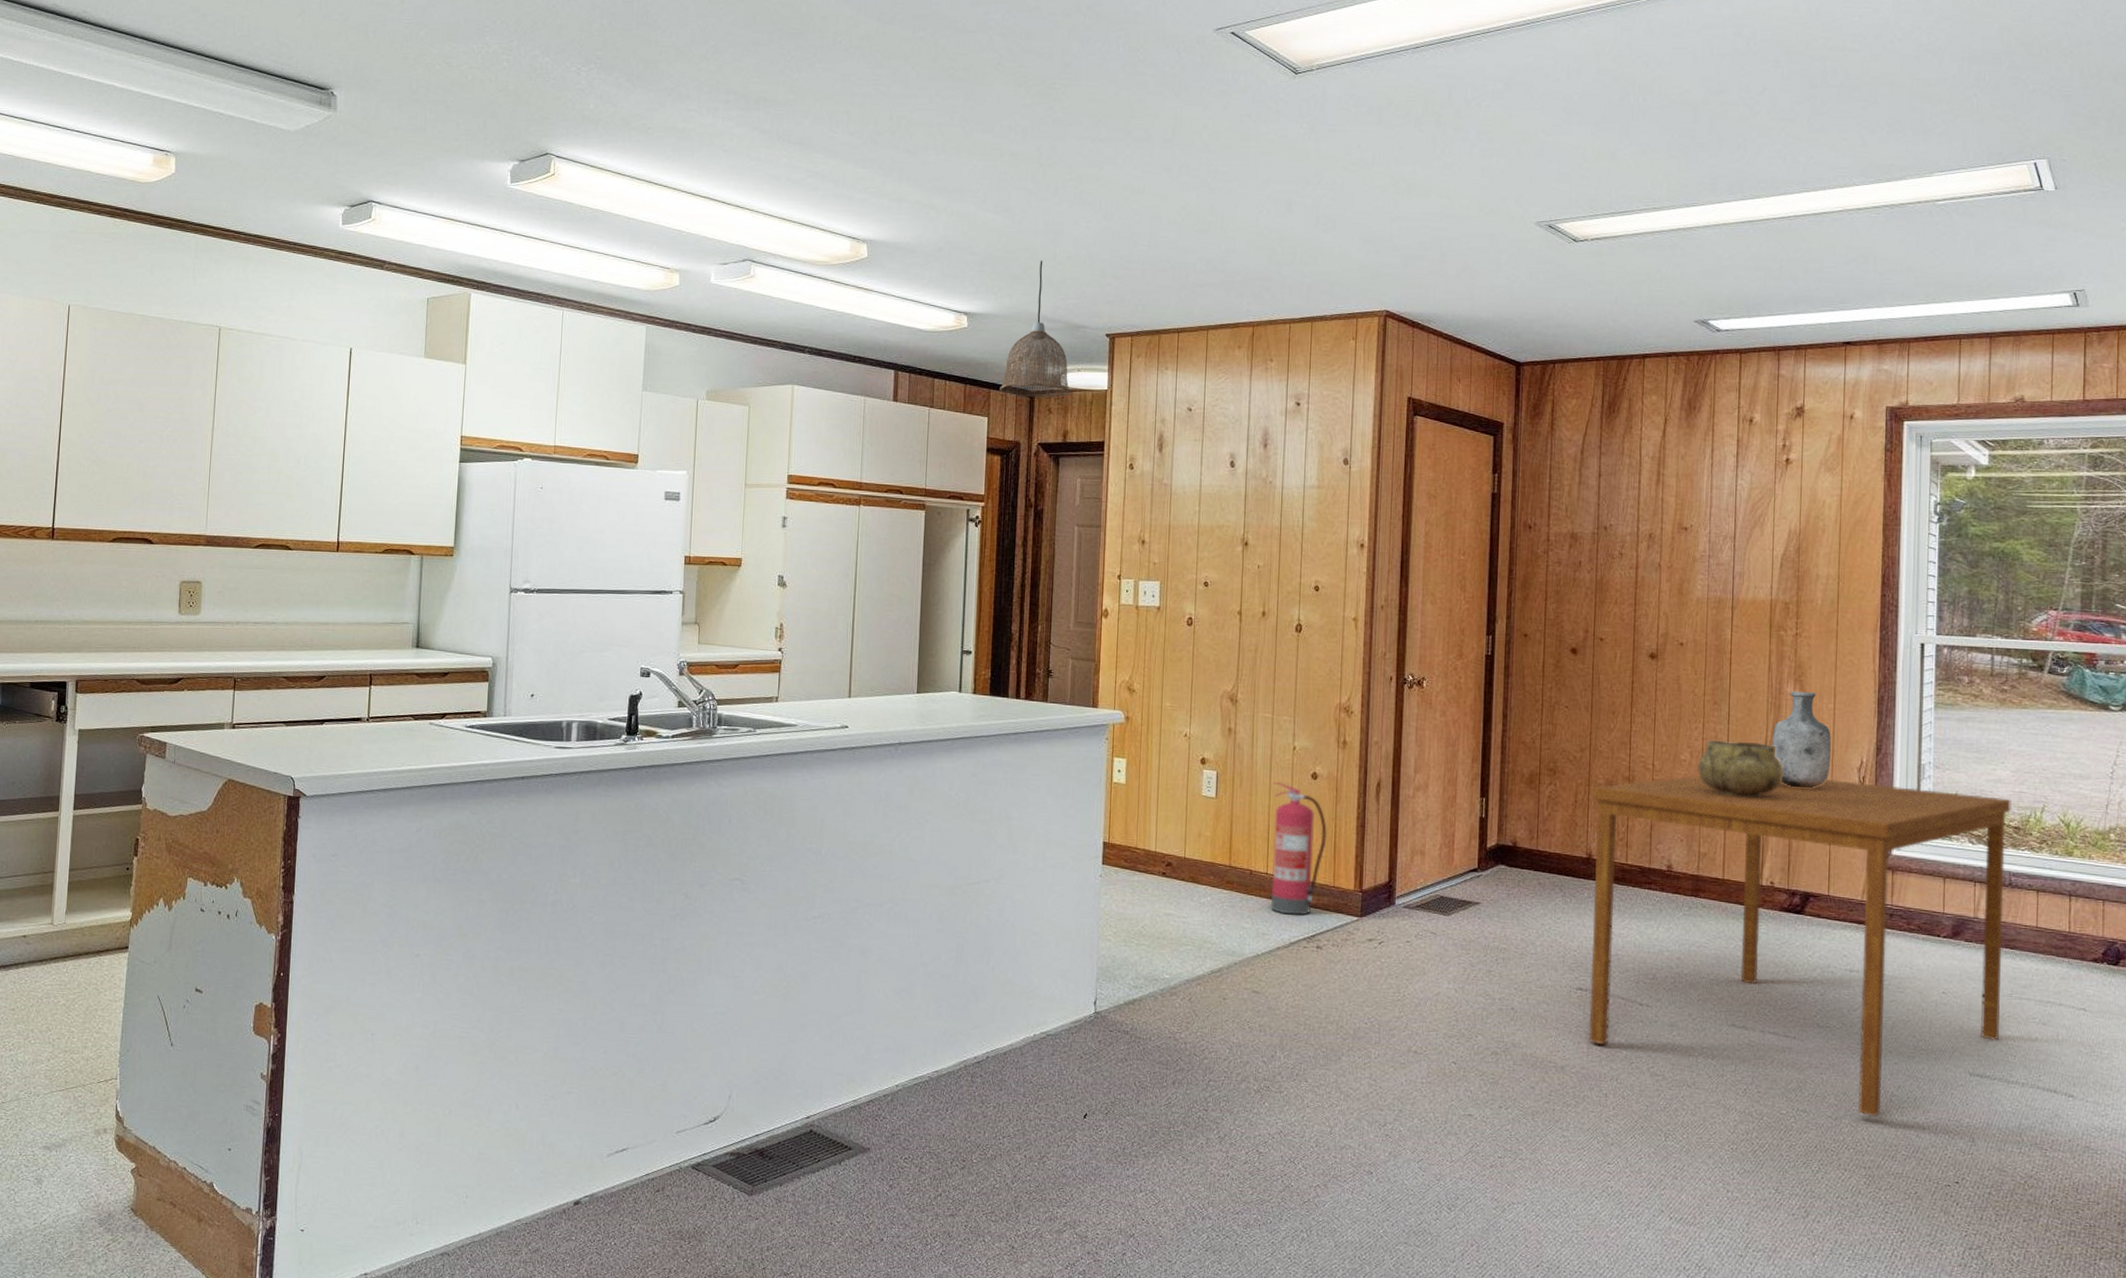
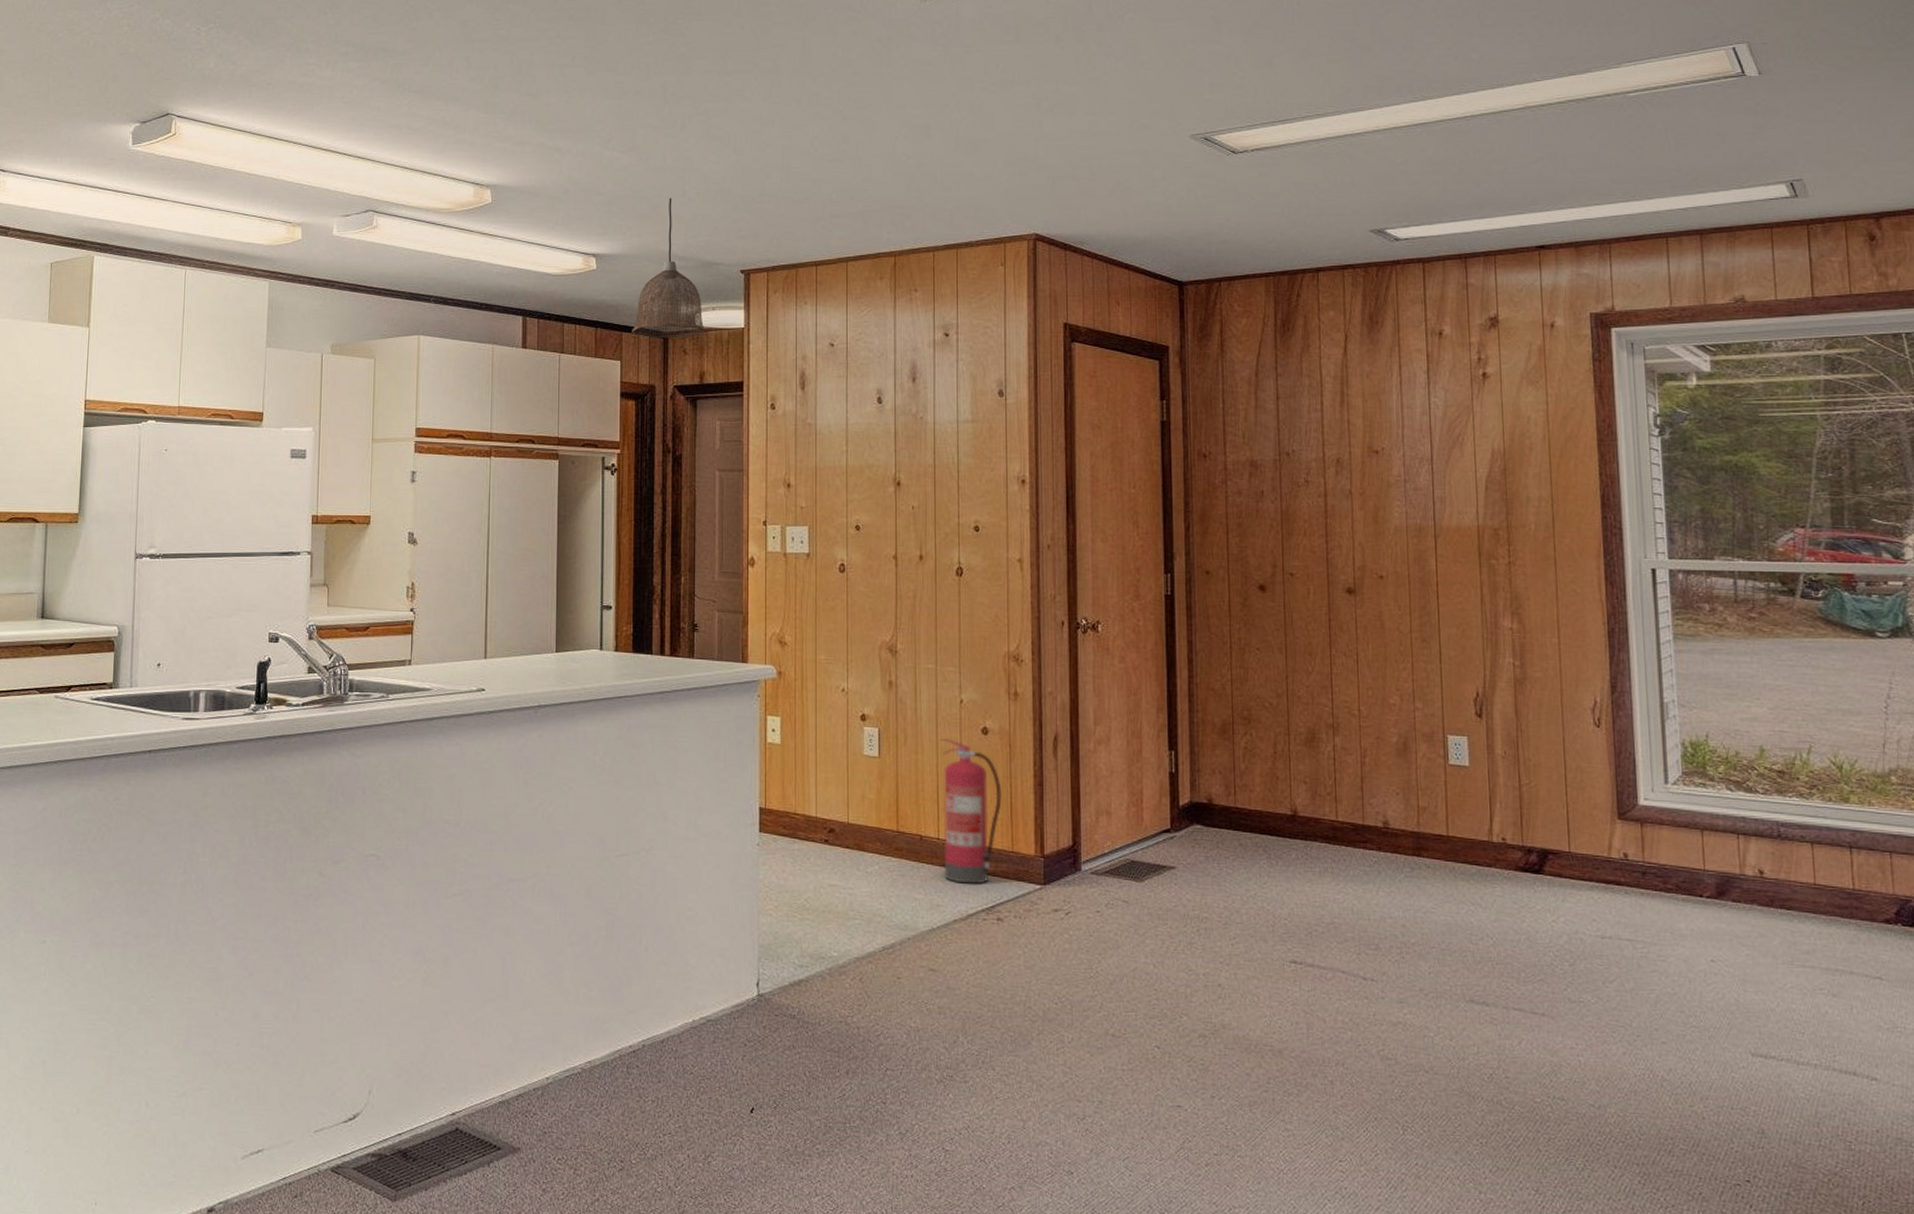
dining table: present [1589,776,2011,1116] -> none [1294,721,1782,1105]
decorative bowl: present [1697,739,1783,797] -> none [1408,681,1507,744]
vase: present [1771,692,1831,789] -> none [1491,626,1560,733]

